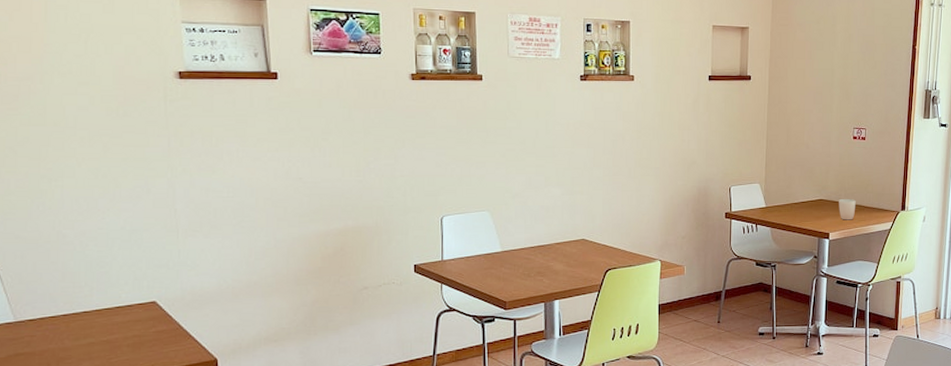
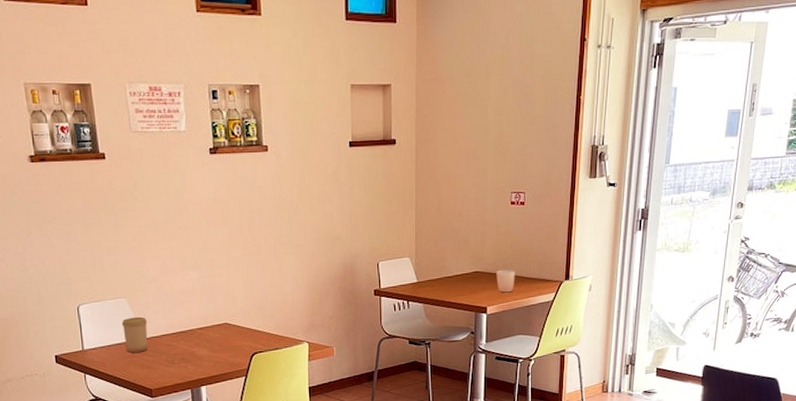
cup: none [482,229,507,265] -> present [121,316,148,353]

